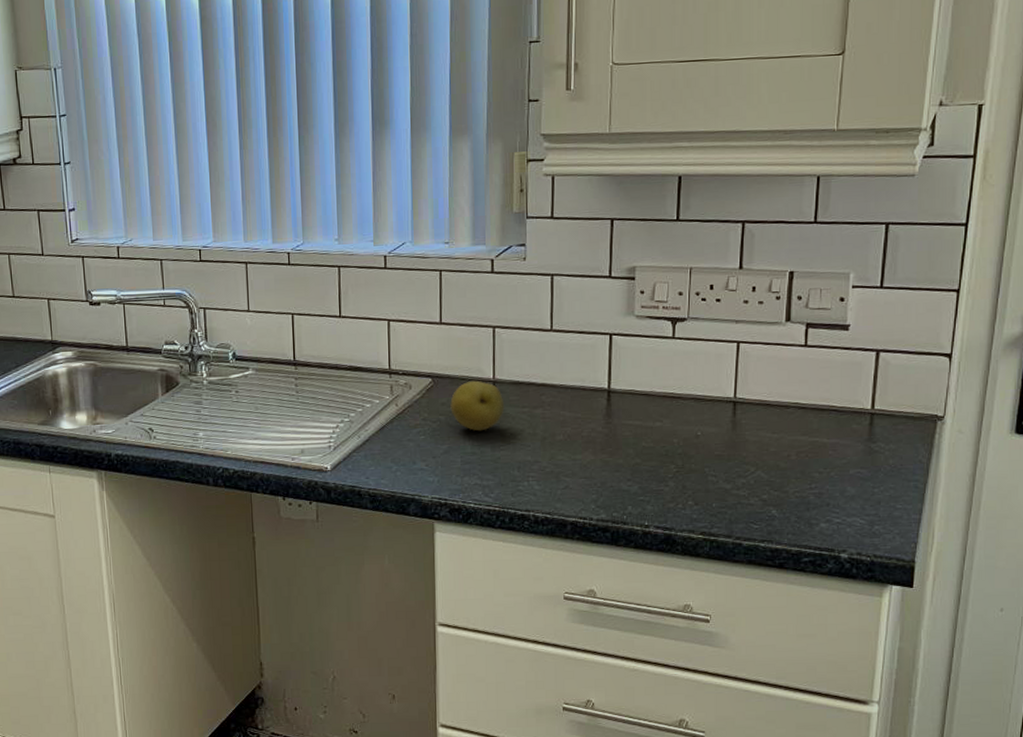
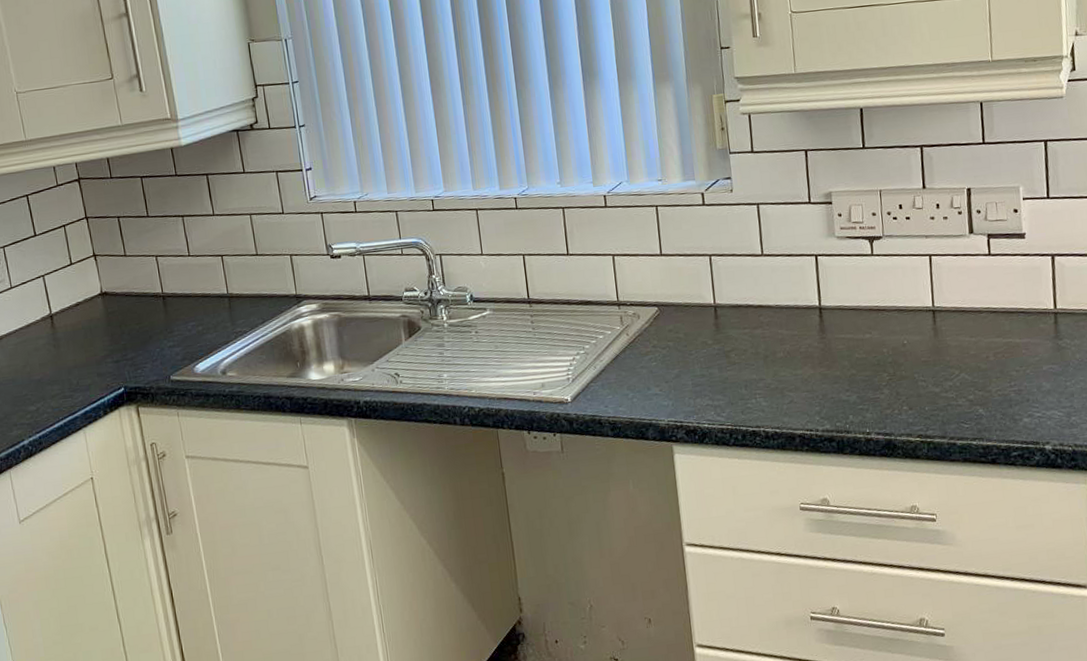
fruit: present [450,380,505,432] -> none [677,306,727,355]

